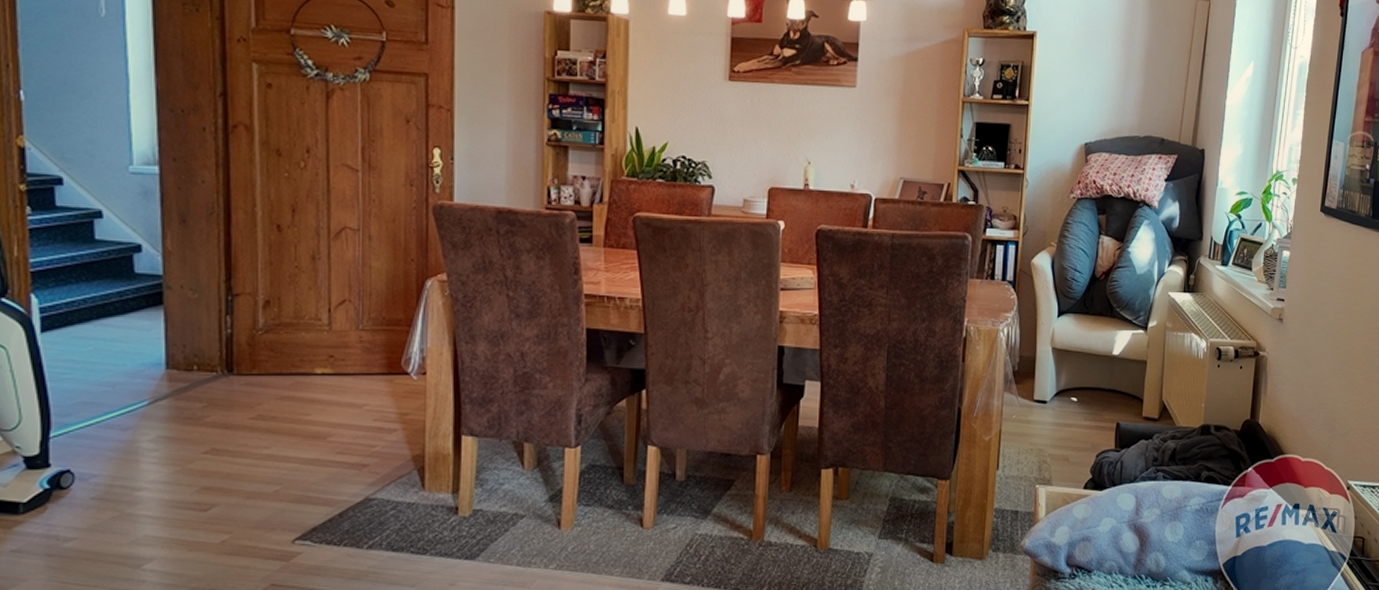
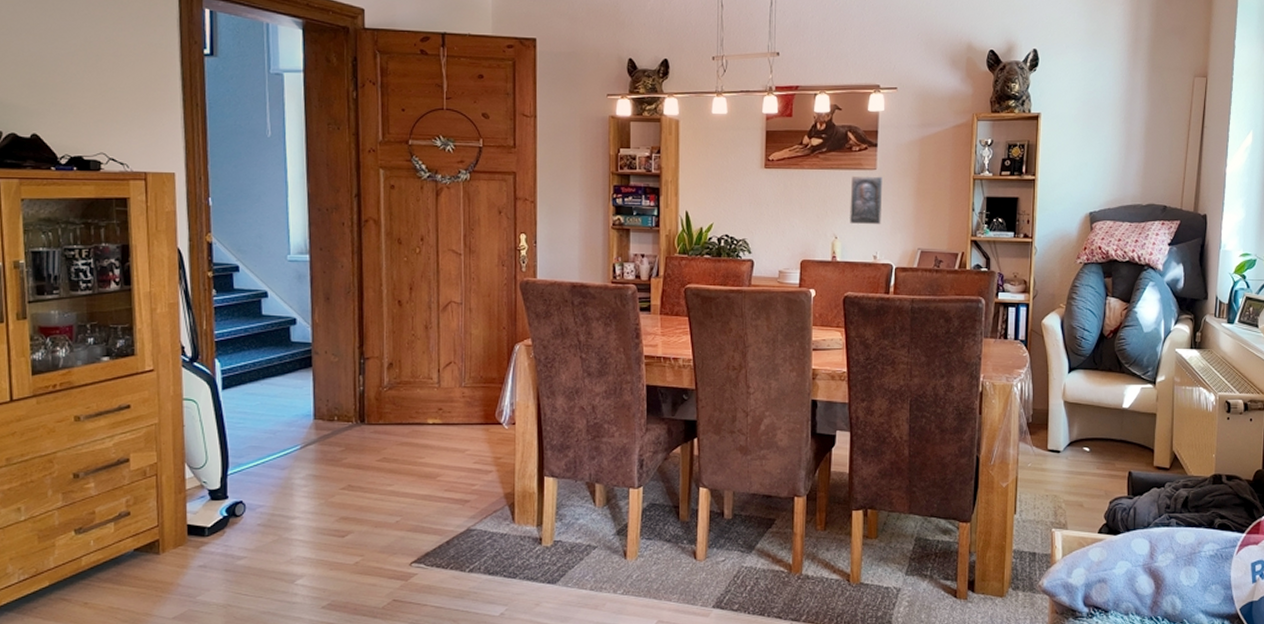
brass plaque: none [825,93,863,149] -> present [850,175,883,224]

